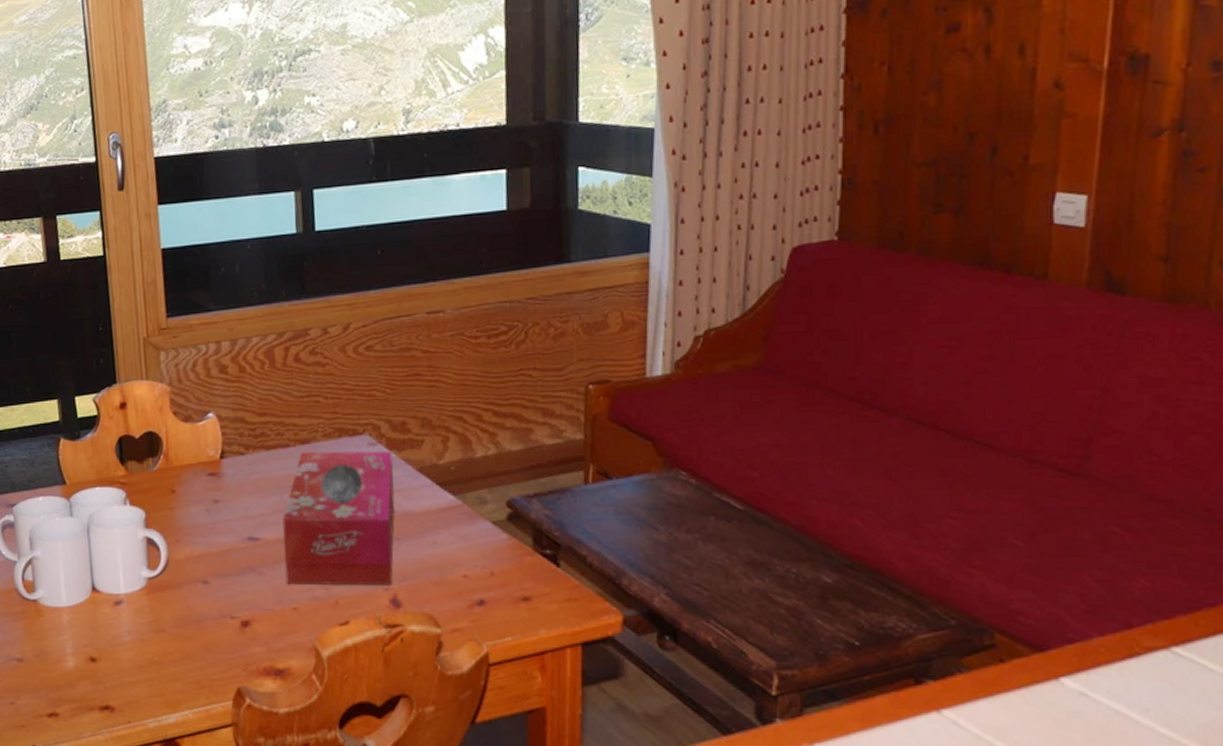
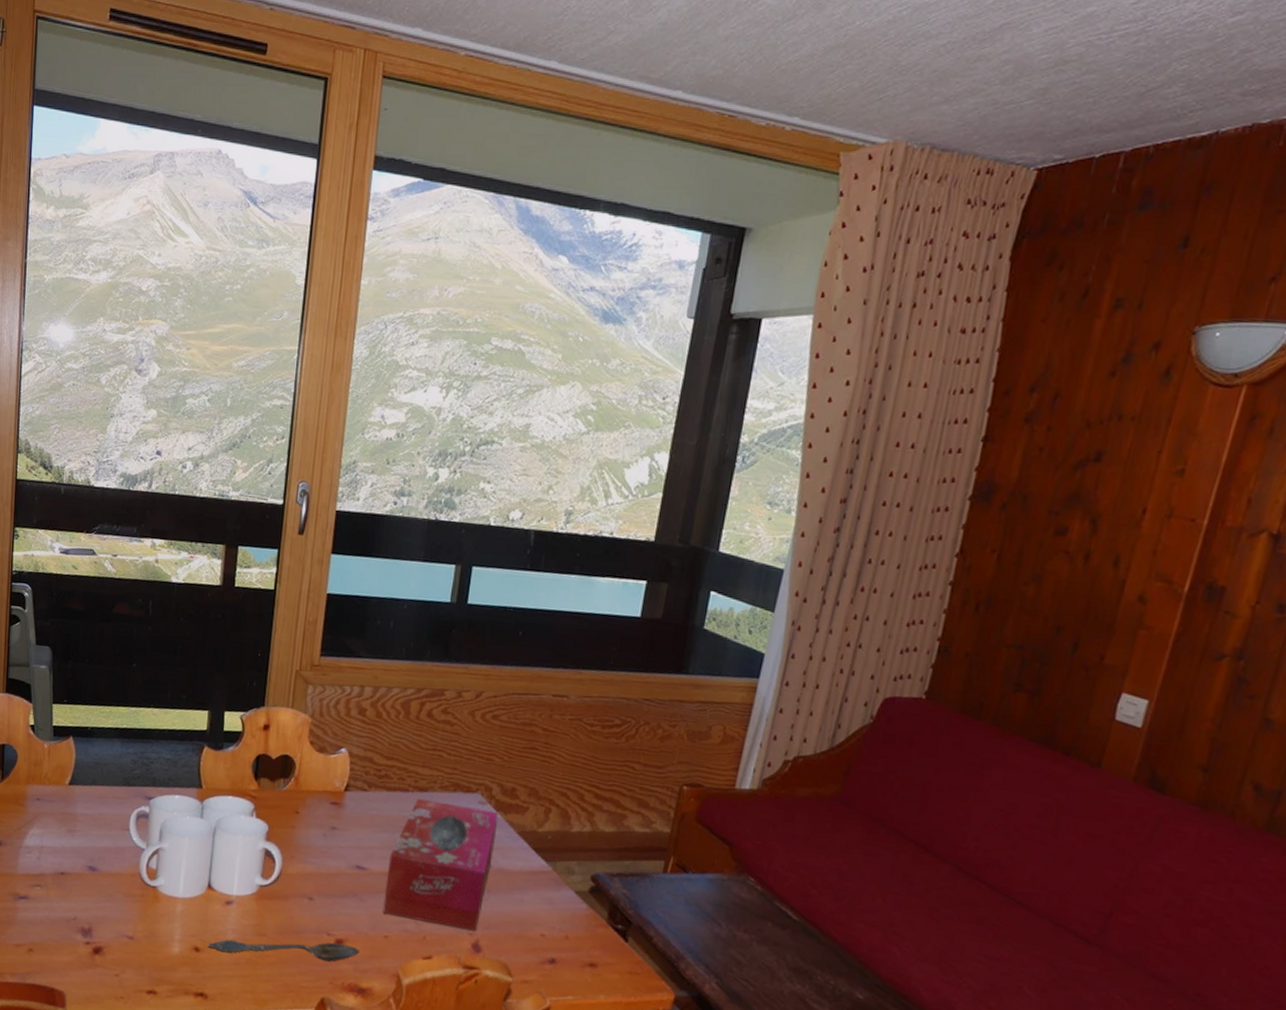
spoon: none [104,625,269,658] -> present [208,939,359,962]

